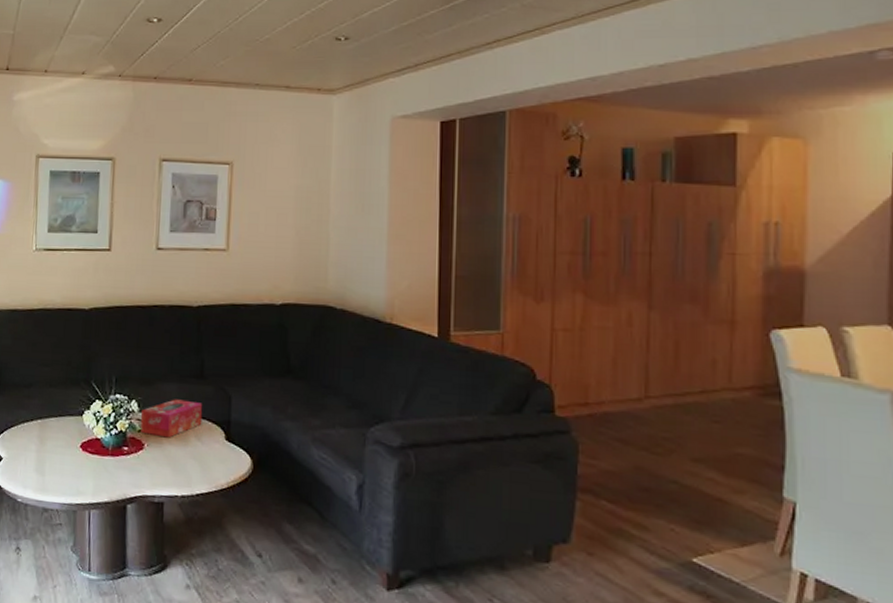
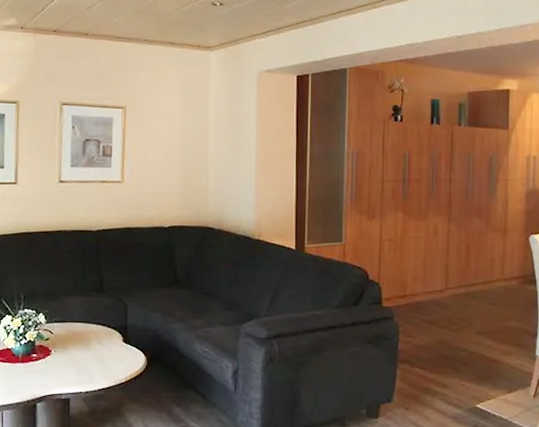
tissue box: present [141,399,203,438] -> none [48,310,103,344]

